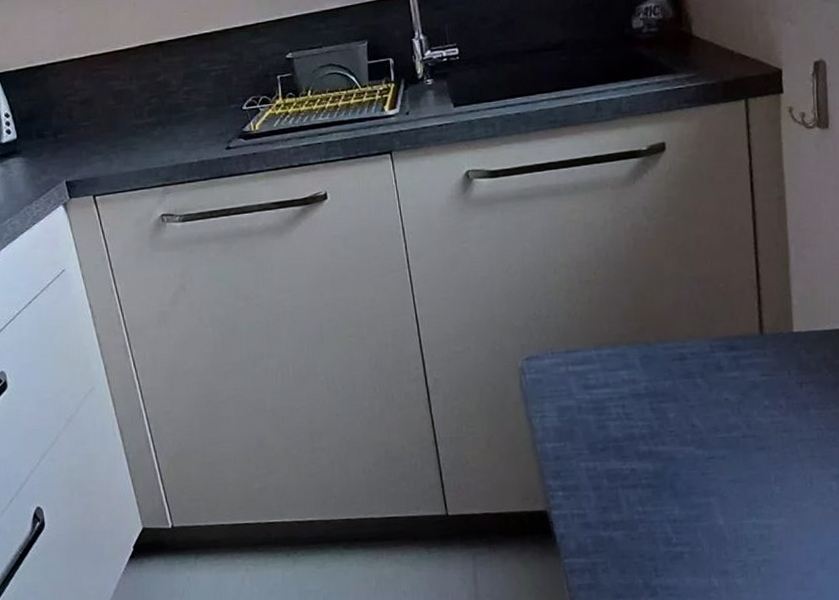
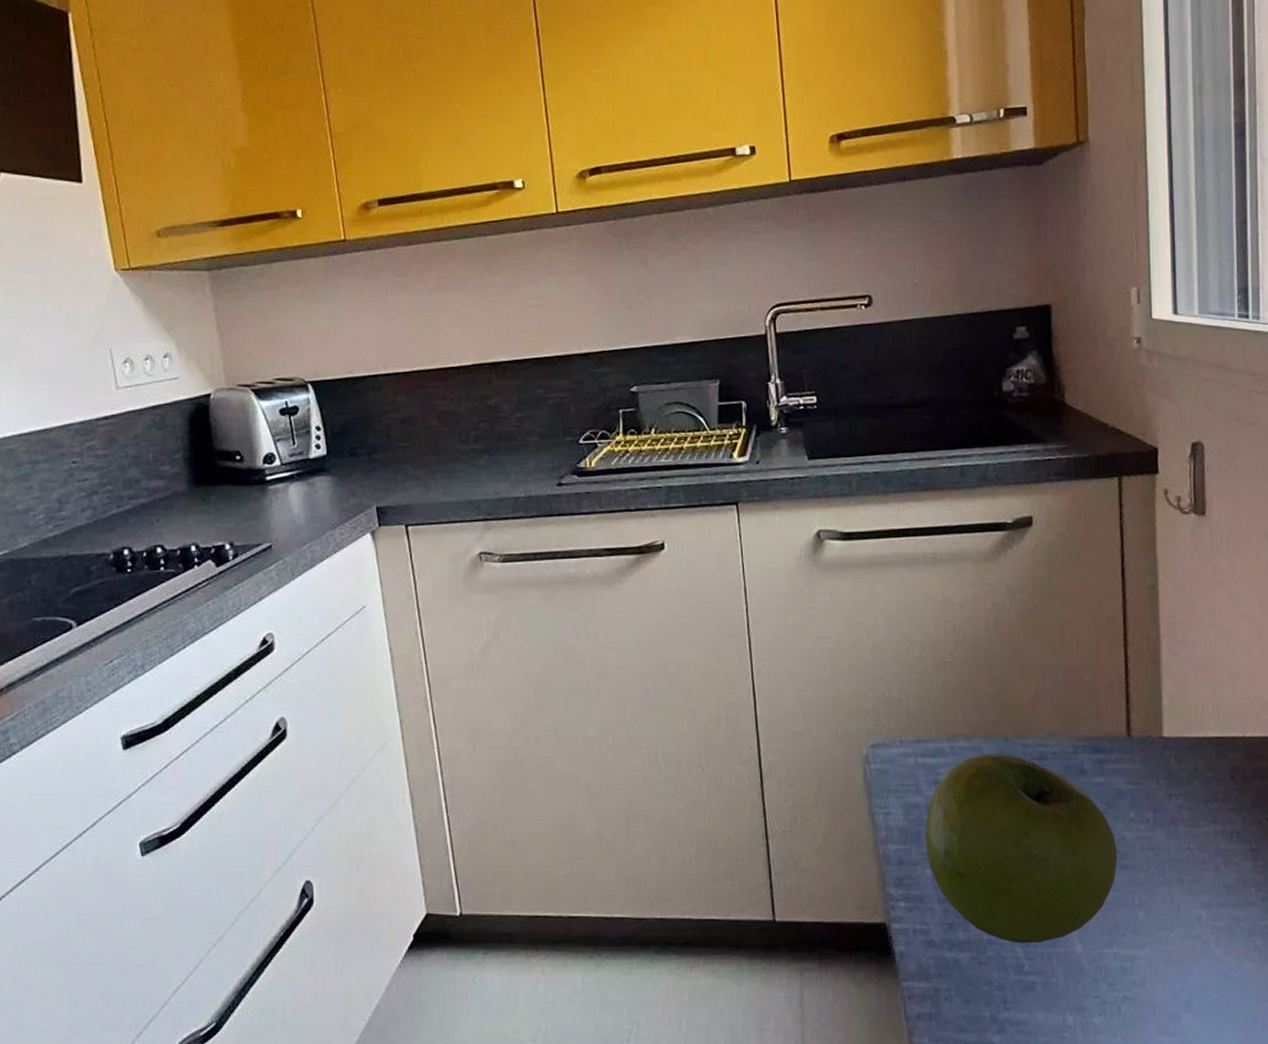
fruit: none [578,357,754,521] -> present [925,754,1117,944]

